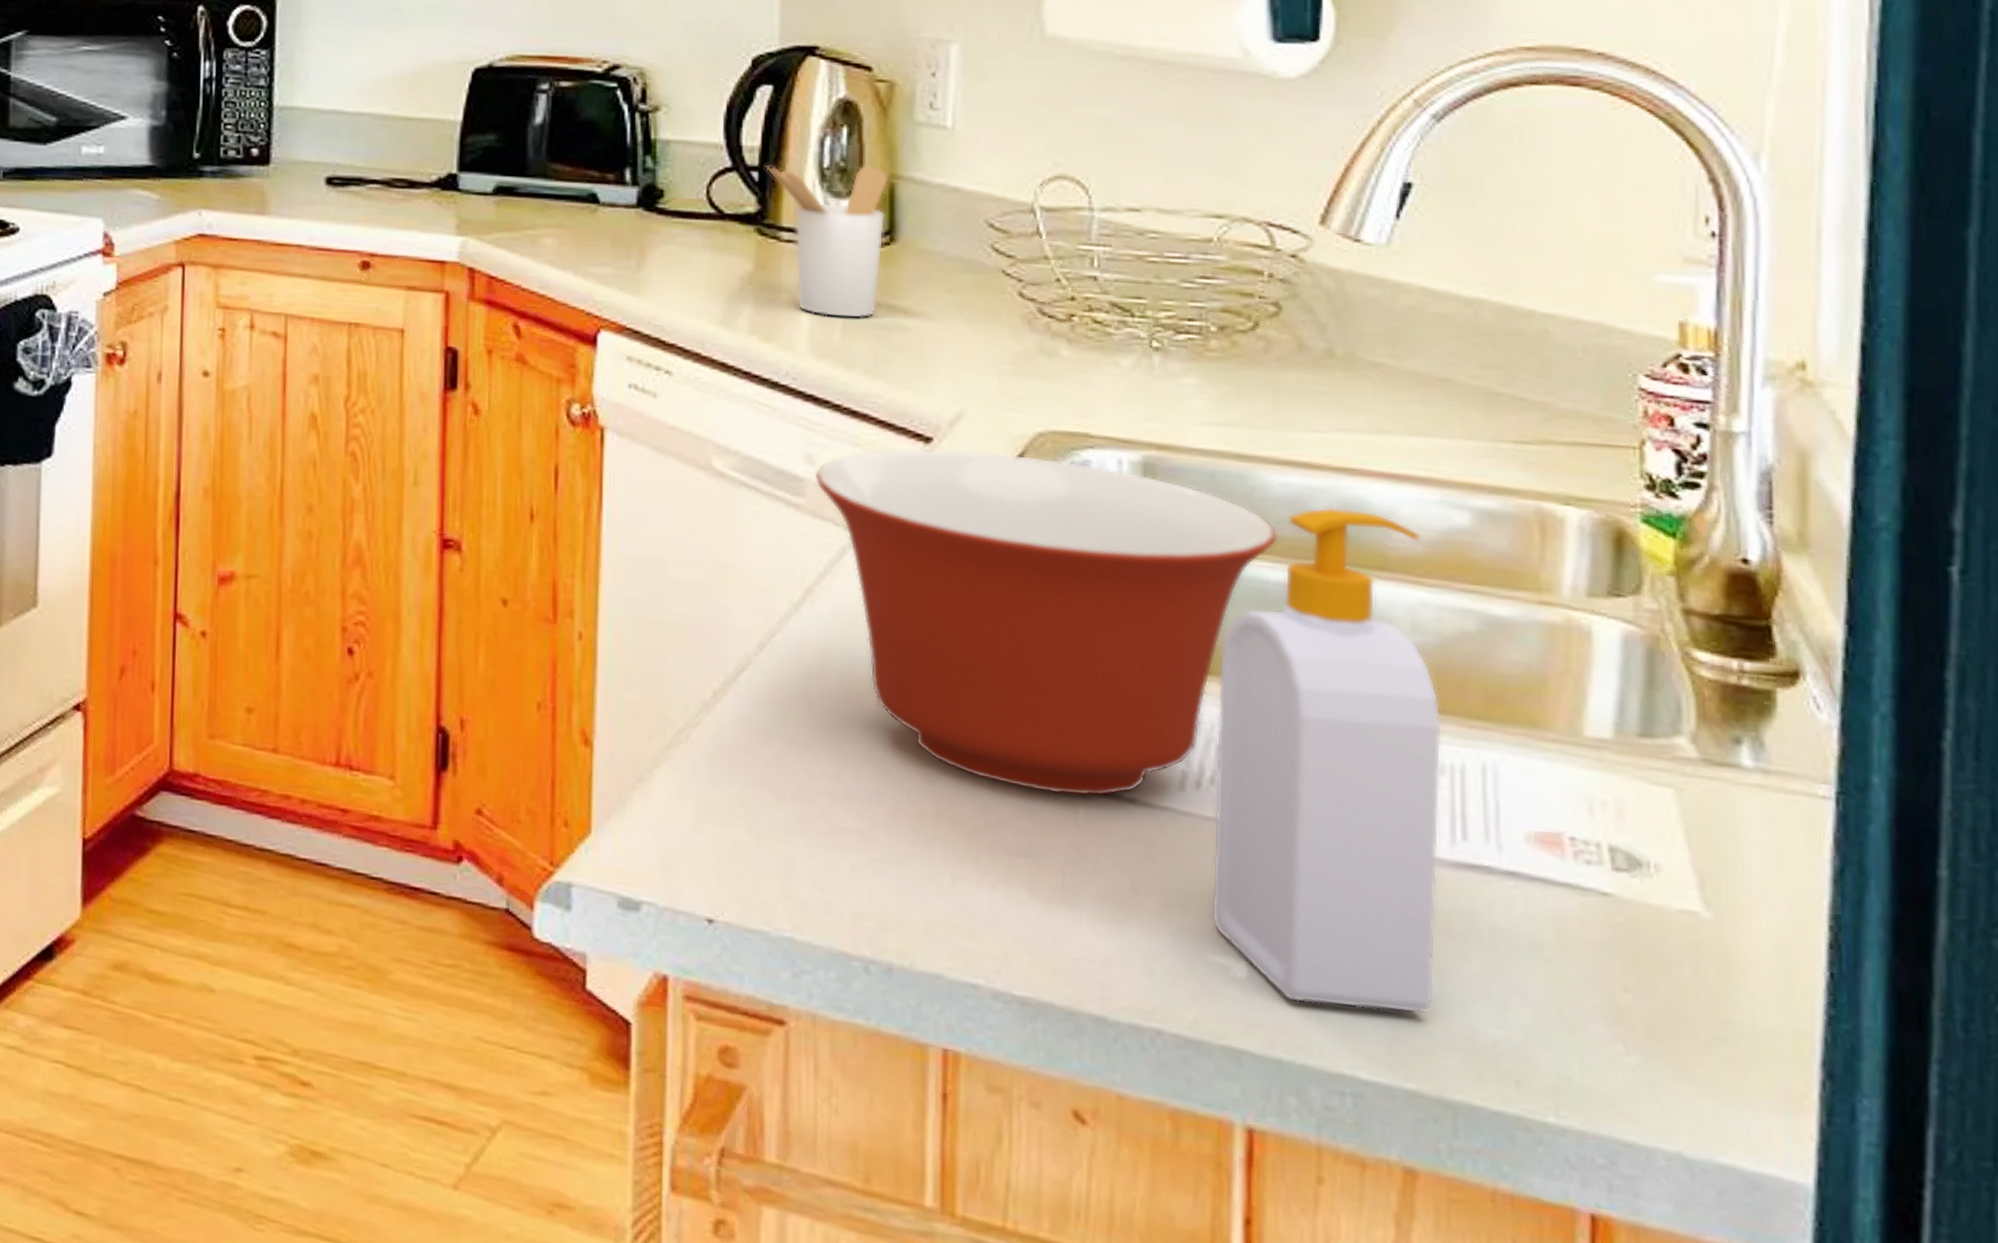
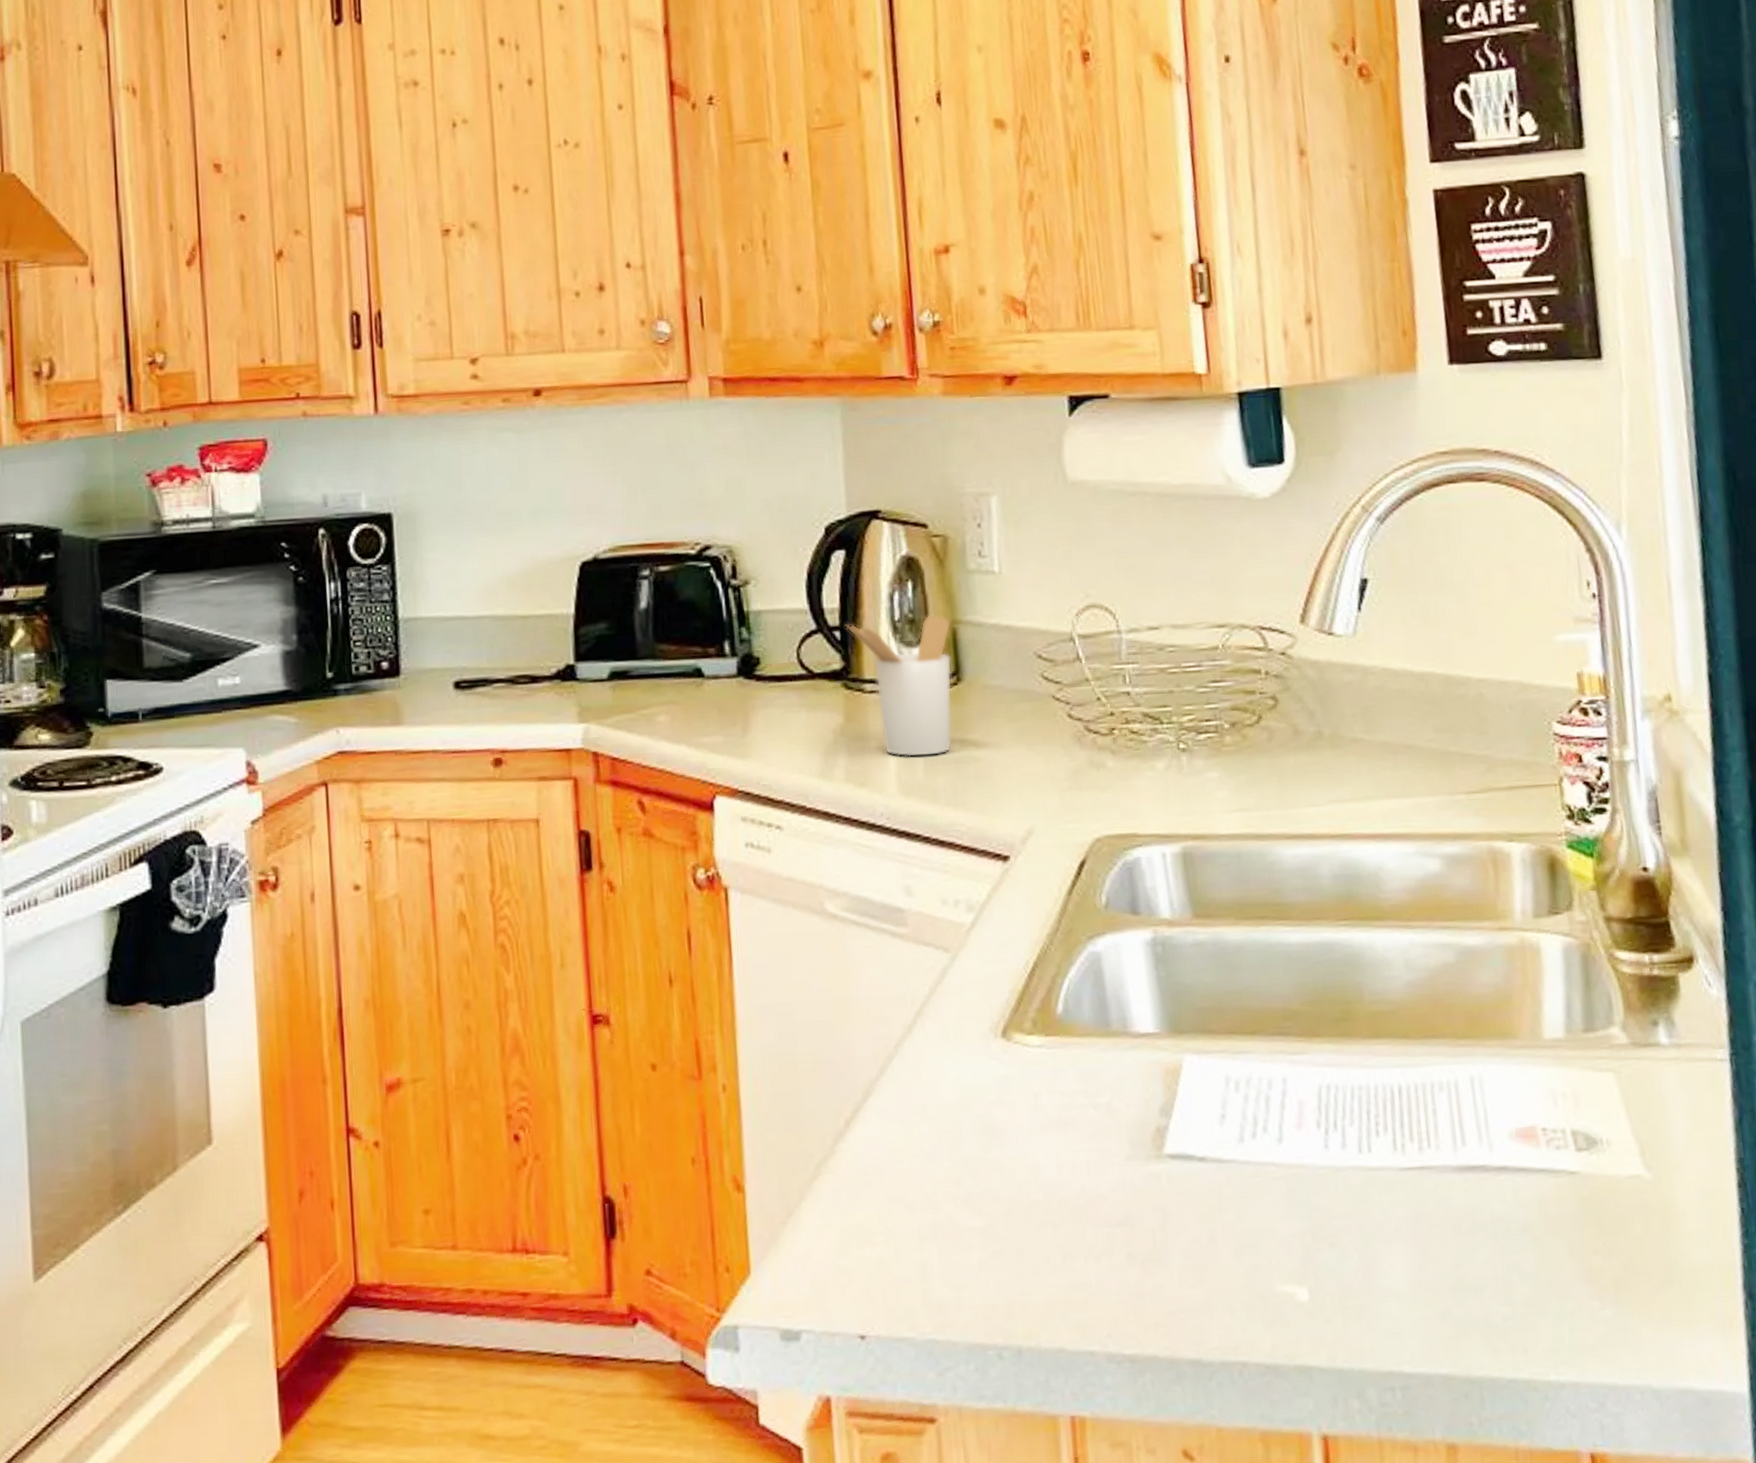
mixing bowl: present [814,448,1278,797] -> none [913,860,1295,1165]
soap bottle: present [1212,507,1442,1014] -> none [1259,869,1455,1315]

